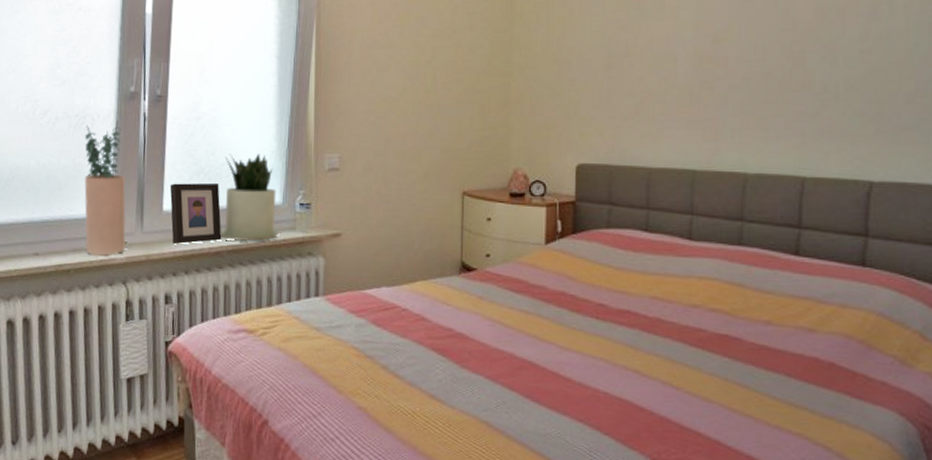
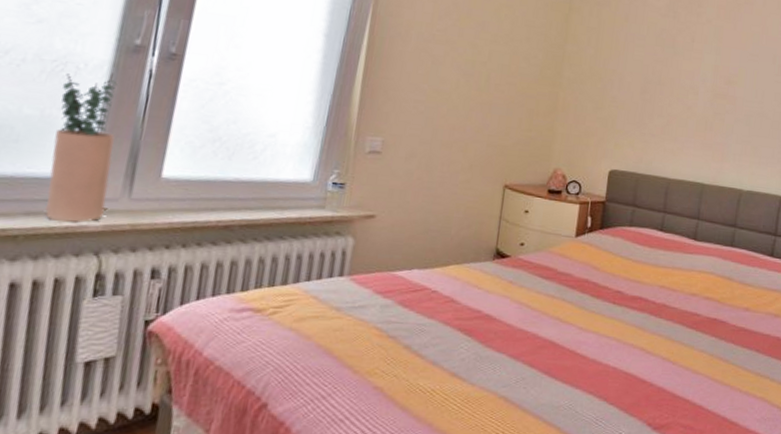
picture frame: present [169,182,222,244] -> none [169,149,239,215]
planter: present [220,153,280,241] -> none [232,125,307,217]

